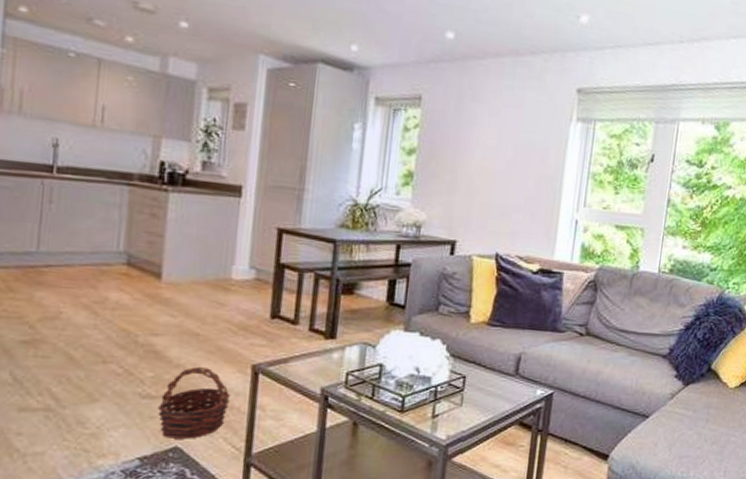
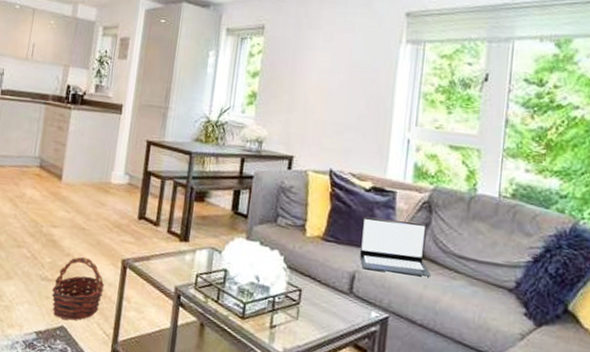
laptop: none [525,299,594,352] -> present [359,216,431,277]

